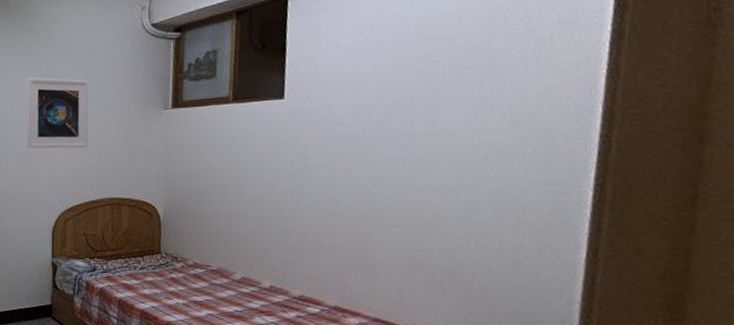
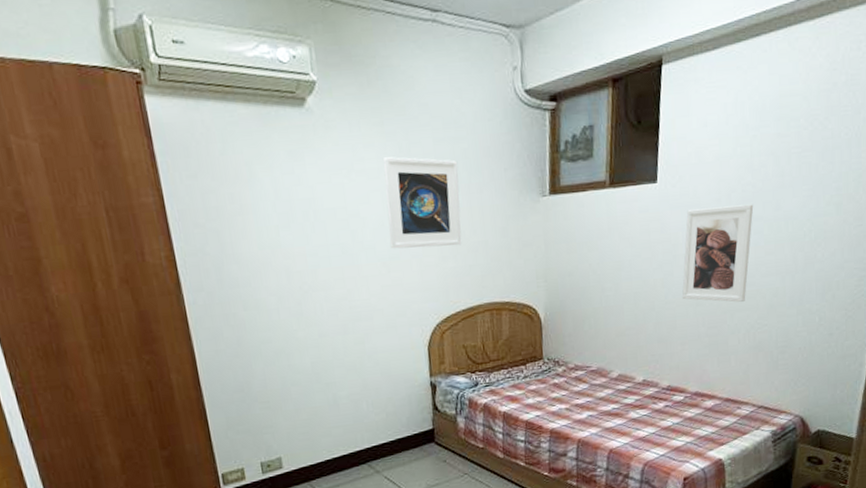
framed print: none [314,120,401,217] -> present [681,204,754,302]

